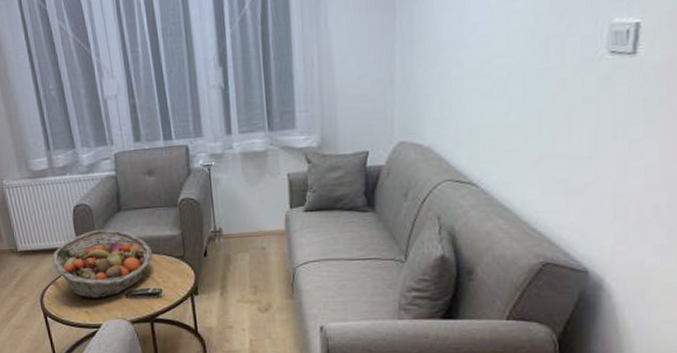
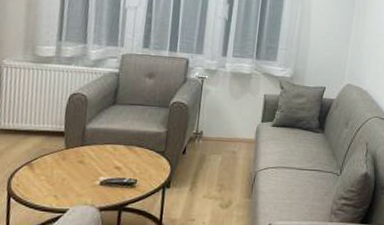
fruit basket: present [51,229,153,299] -> none [32,118,137,184]

